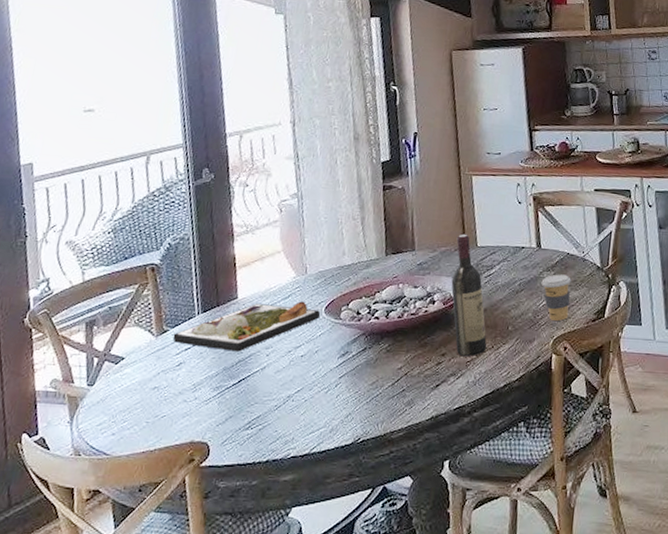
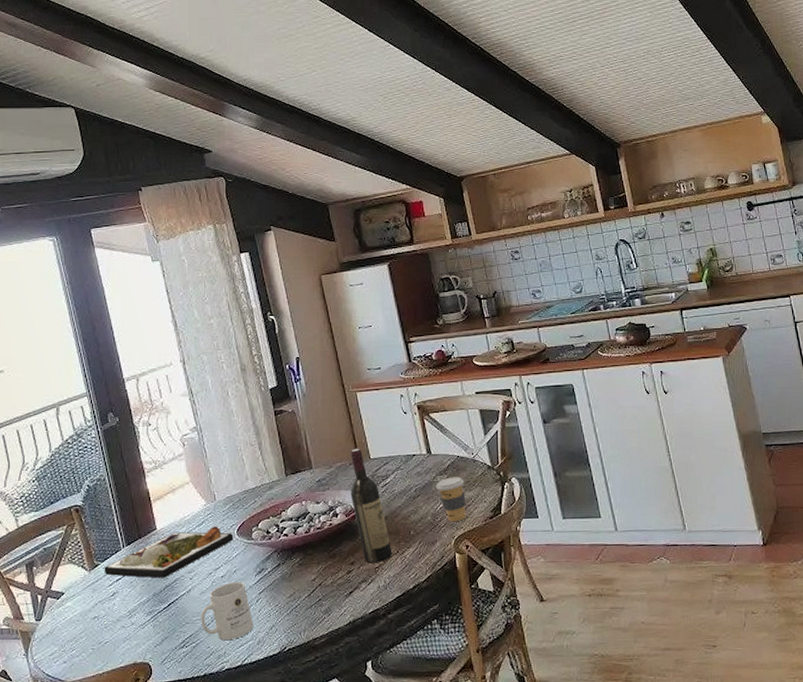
mug: none [271,363,329,426] -> present [201,582,254,641]

